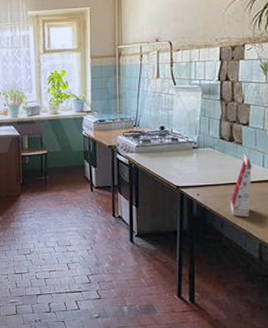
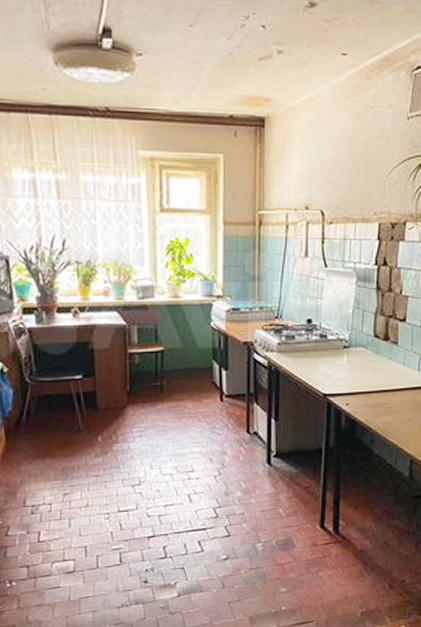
gift box: present [230,152,252,218] -> none [381,353,407,431]

